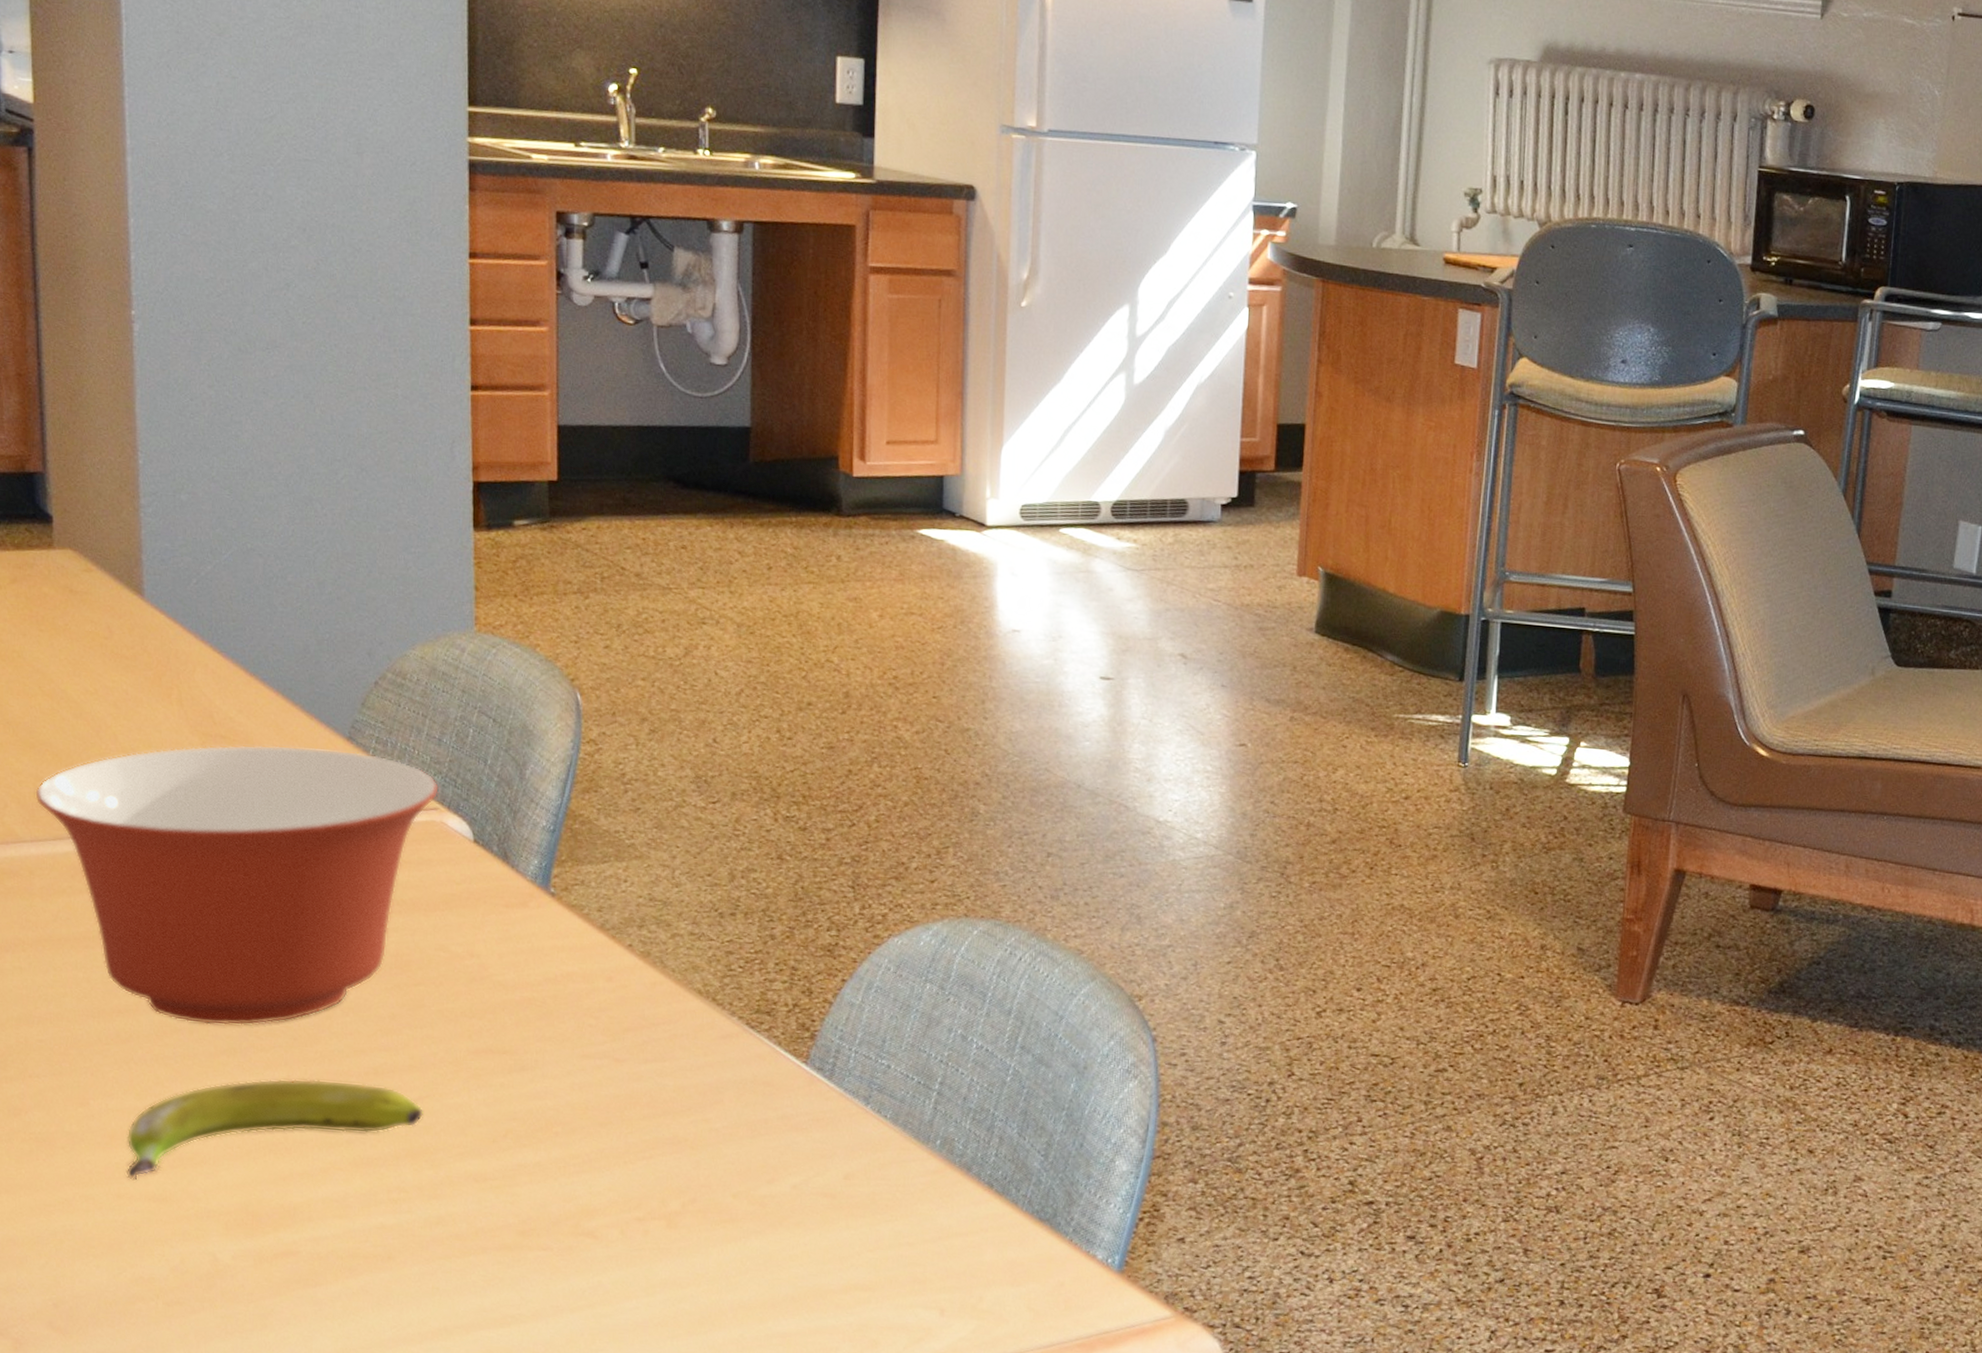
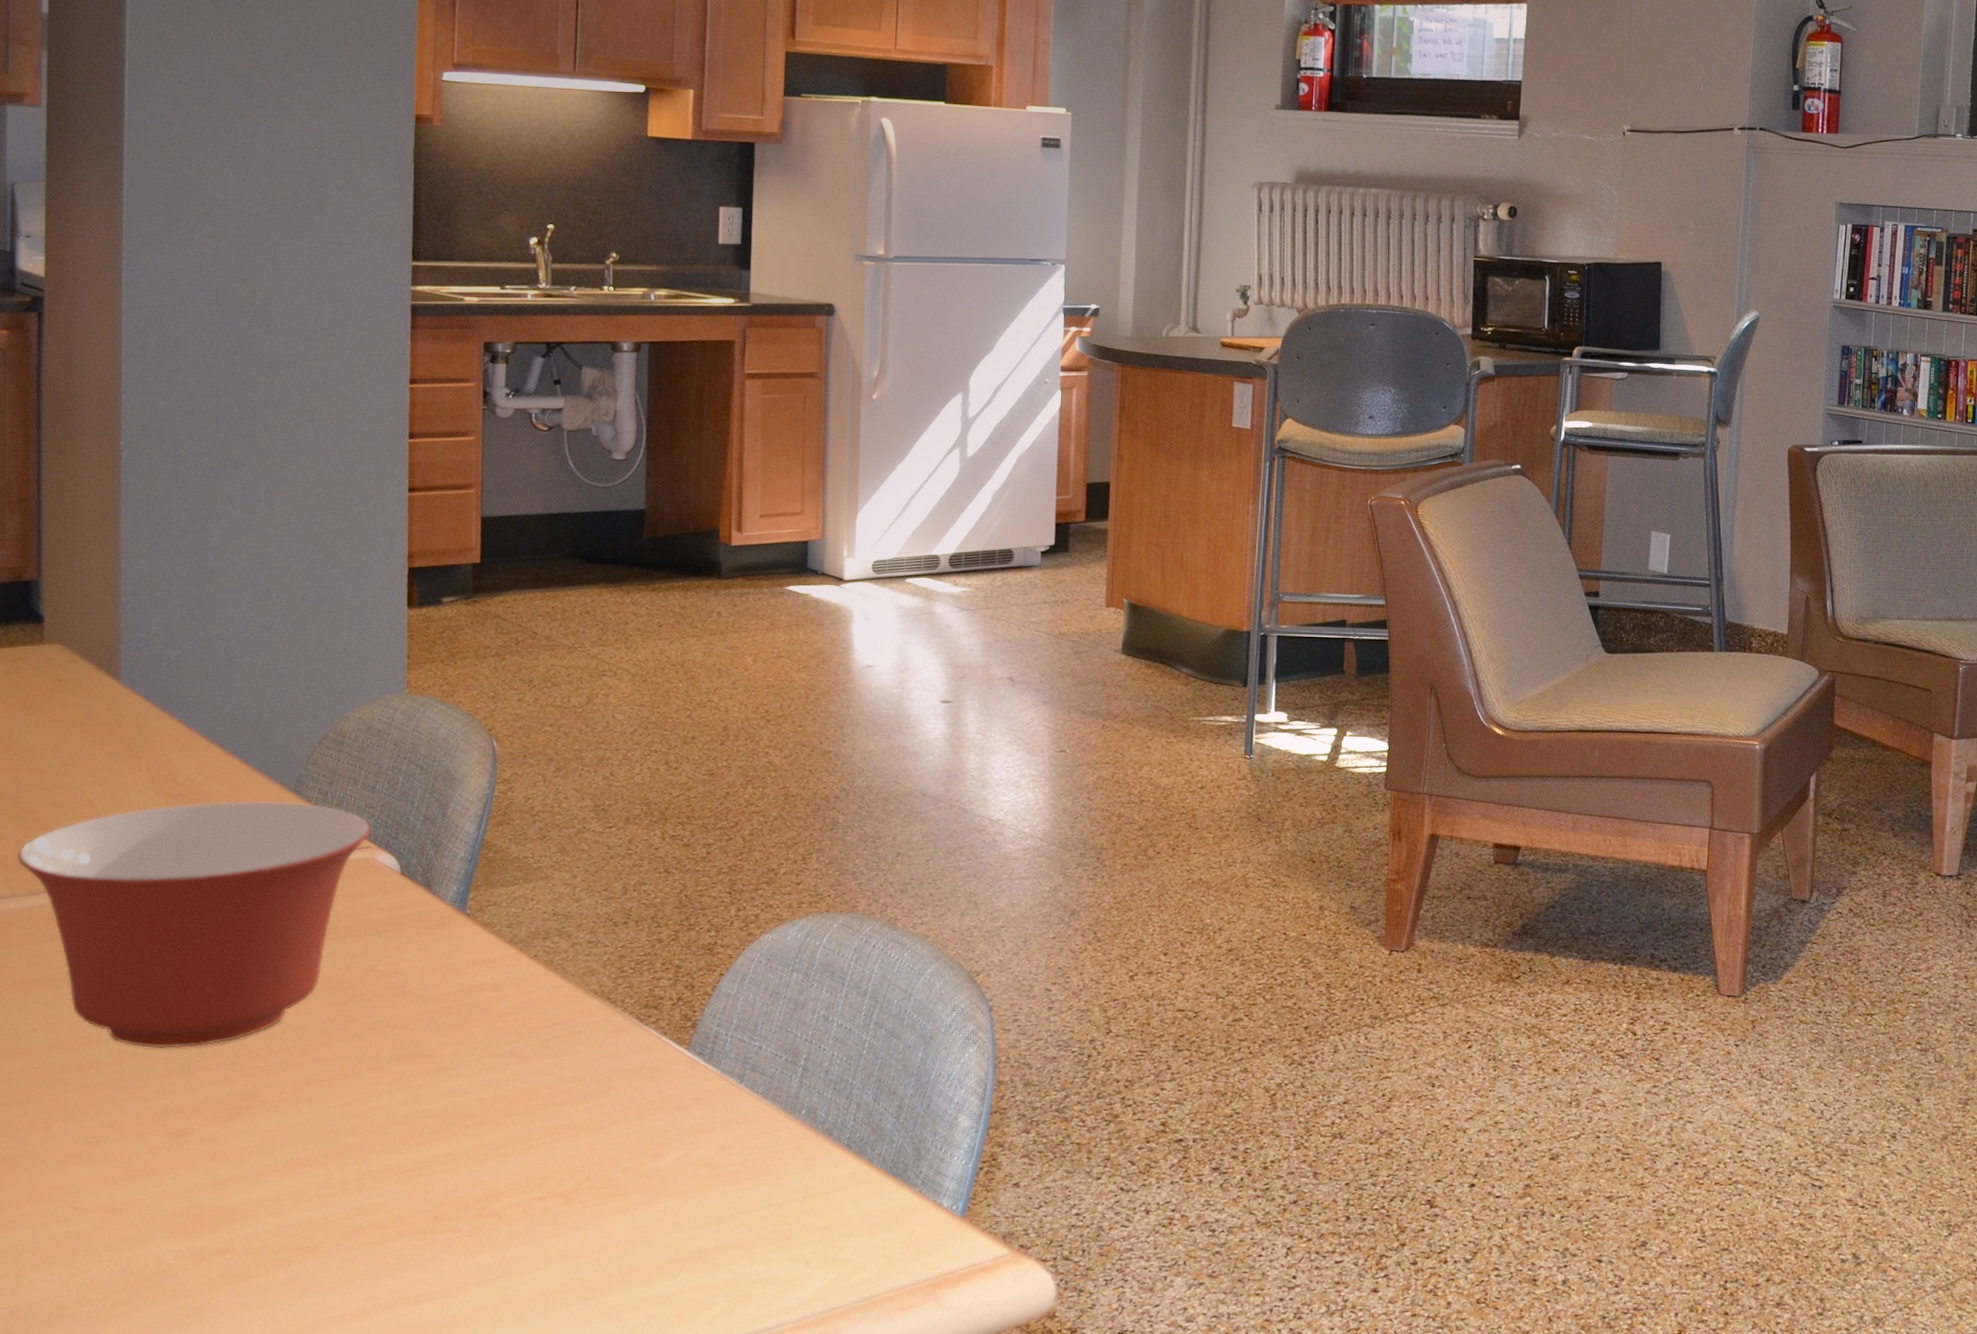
banana: present [125,1078,424,1181] -> none [81,1091,351,1194]

